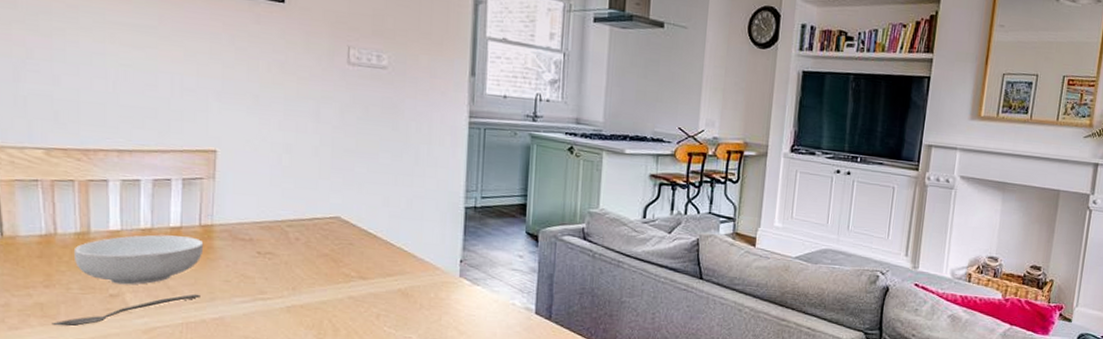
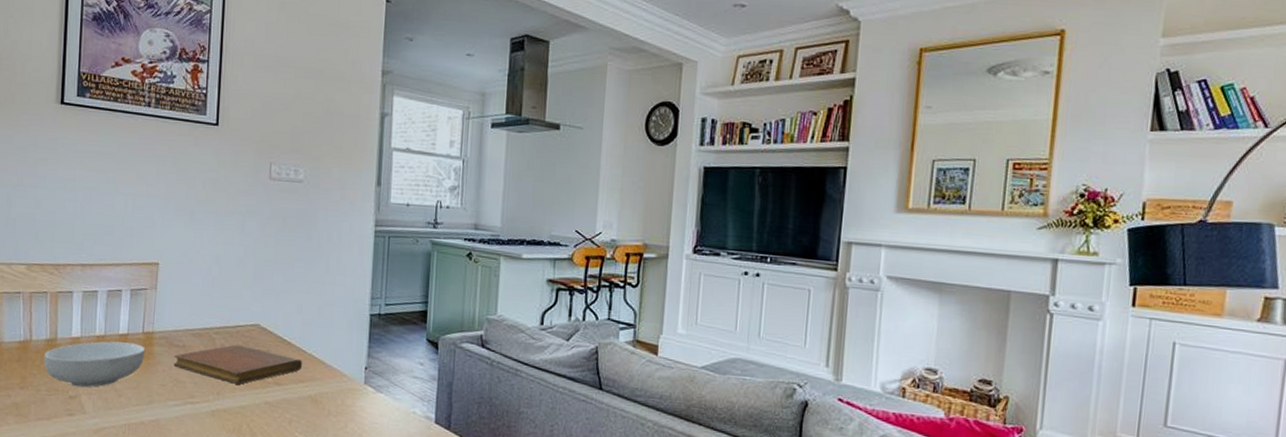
spoon: present [51,293,200,327] -> none [24,396,141,425]
notebook: none [239,238,391,279] -> present [174,344,303,384]

